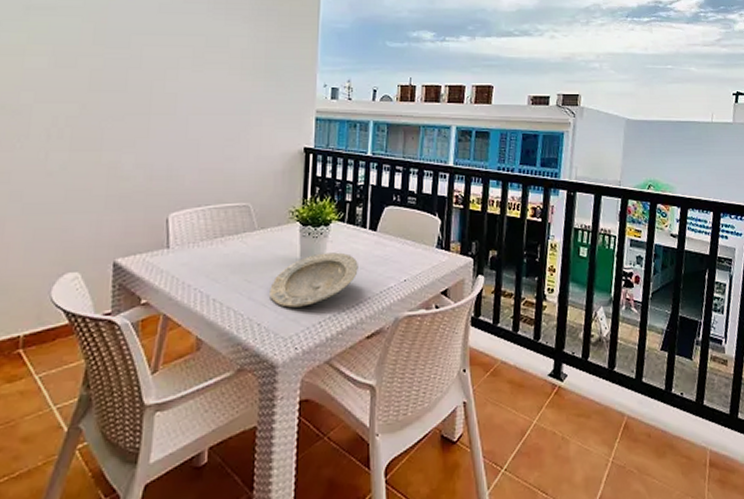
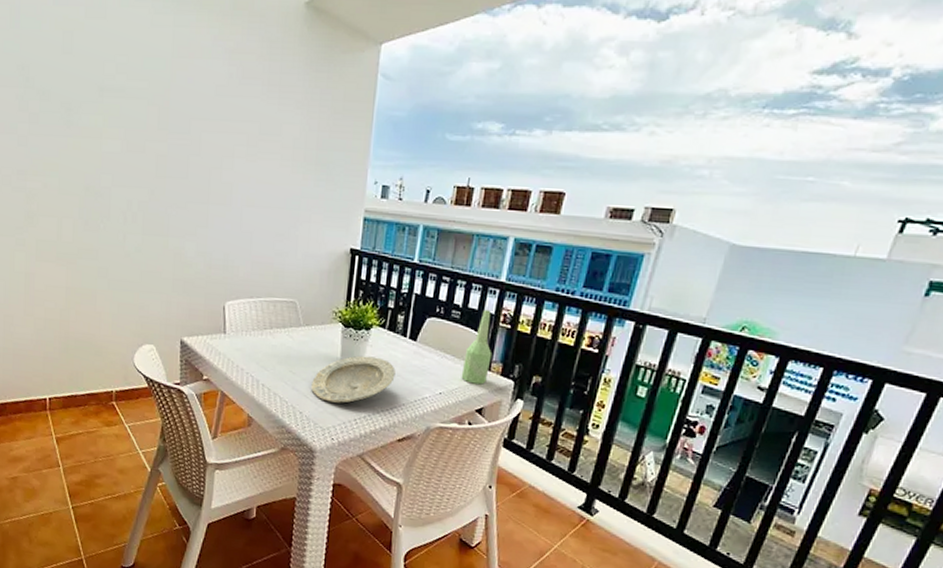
bottle: none [423,193,450,266] -> present [461,309,492,385]

